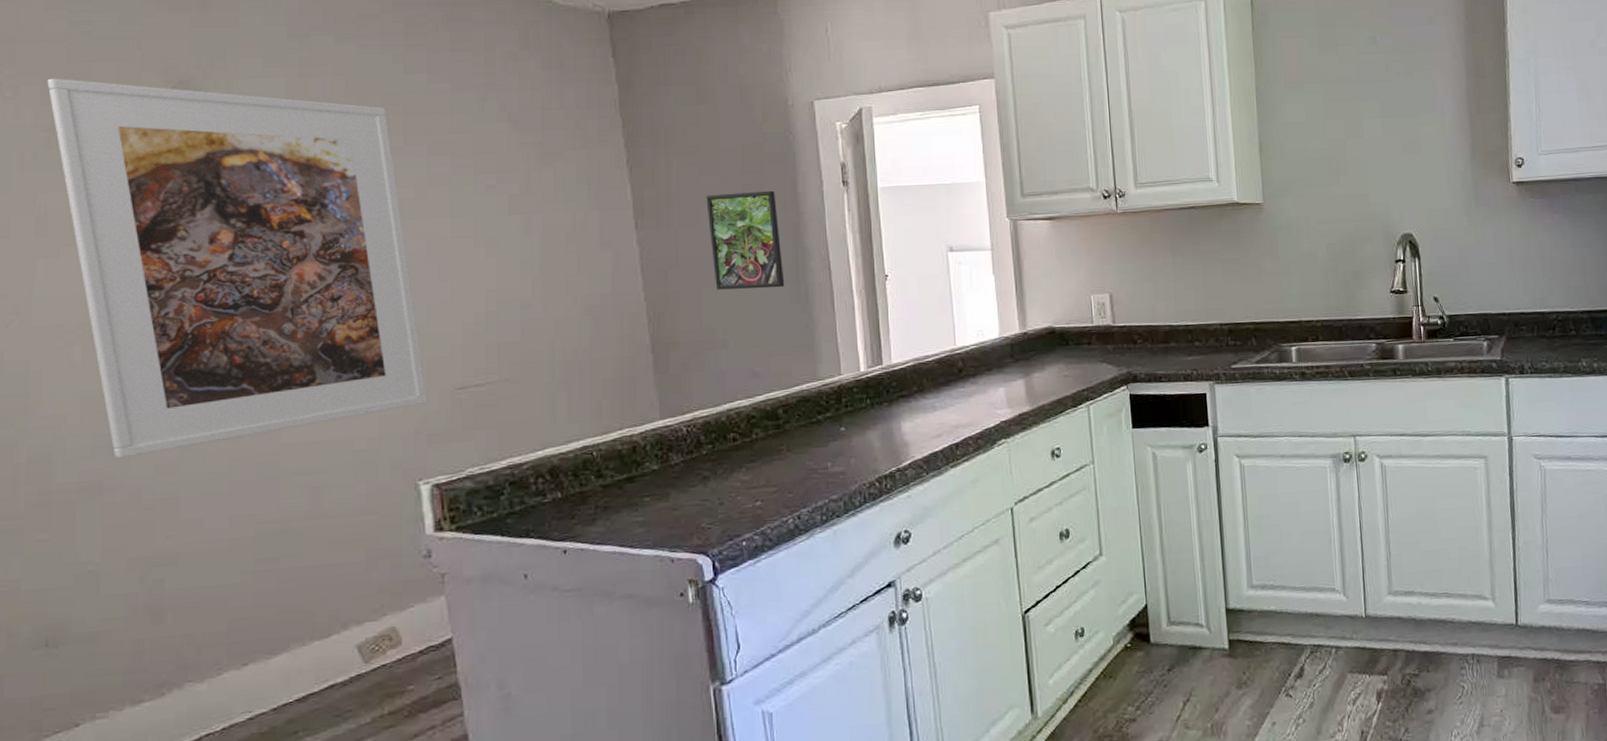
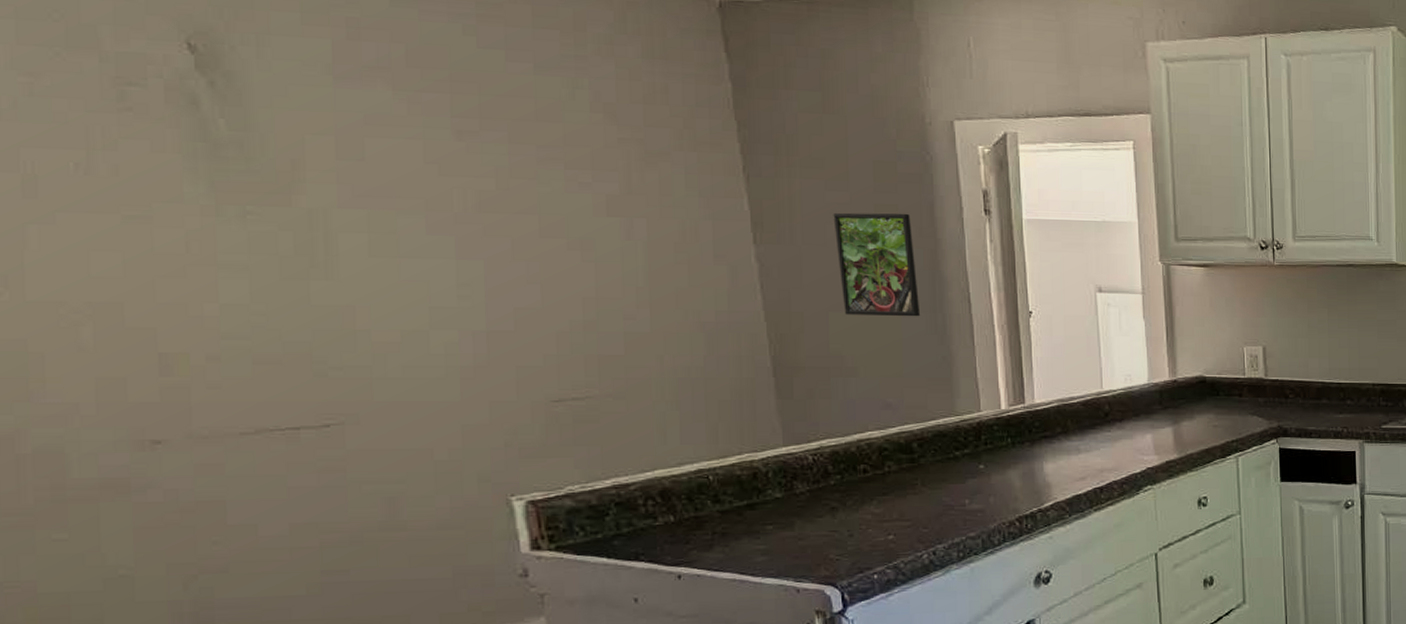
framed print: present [47,78,428,459] -> none [23,12,519,455]

